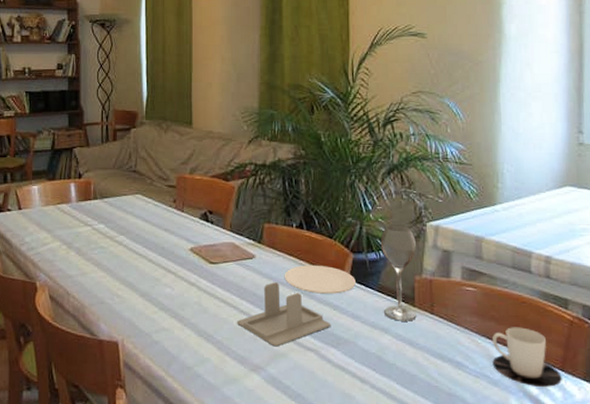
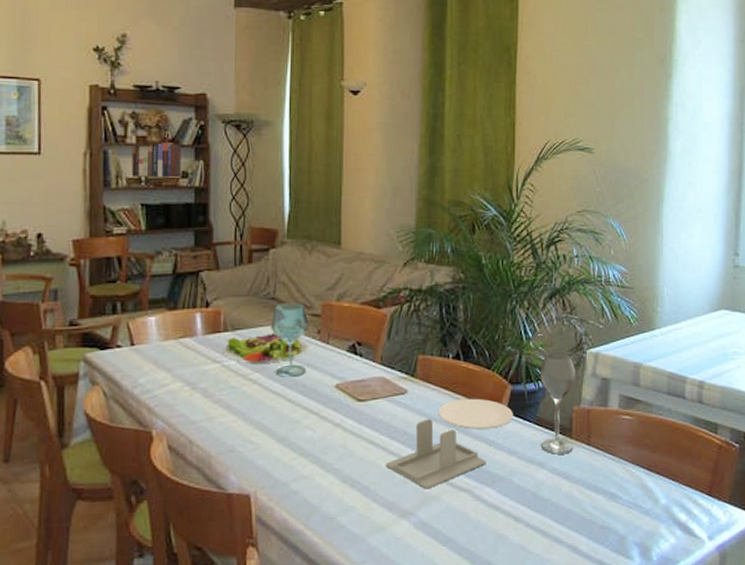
books: none [17,40,57,69] -> present [131,142,181,178]
salad plate: none [93,202,167,229] -> present [222,334,310,365]
wine glass: none [133,174,166,240] -> present [271,302,309,377]
cup: present [492,327,562,387] -> none [645,454,709,513]

